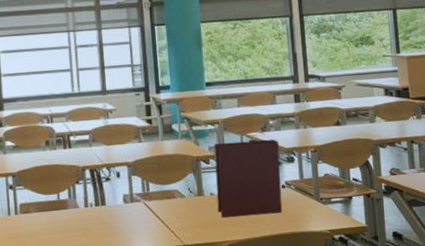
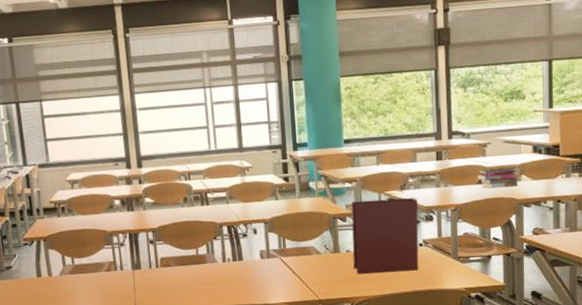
books: none [334,110,373,130] -> present [477,168,518,189]

